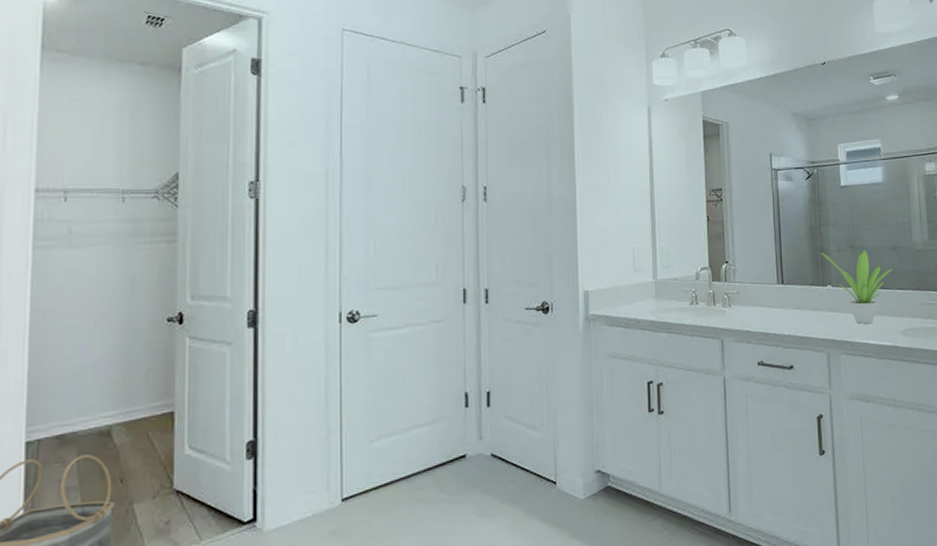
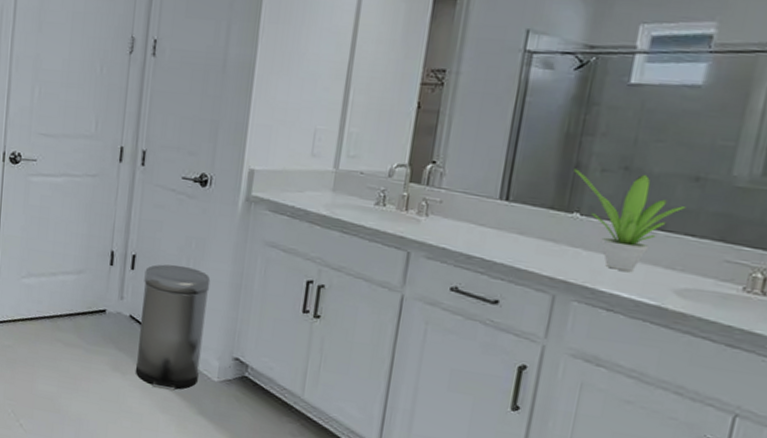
pedal bin: none [501,392,565,524] -> present [135,264,211,392]

